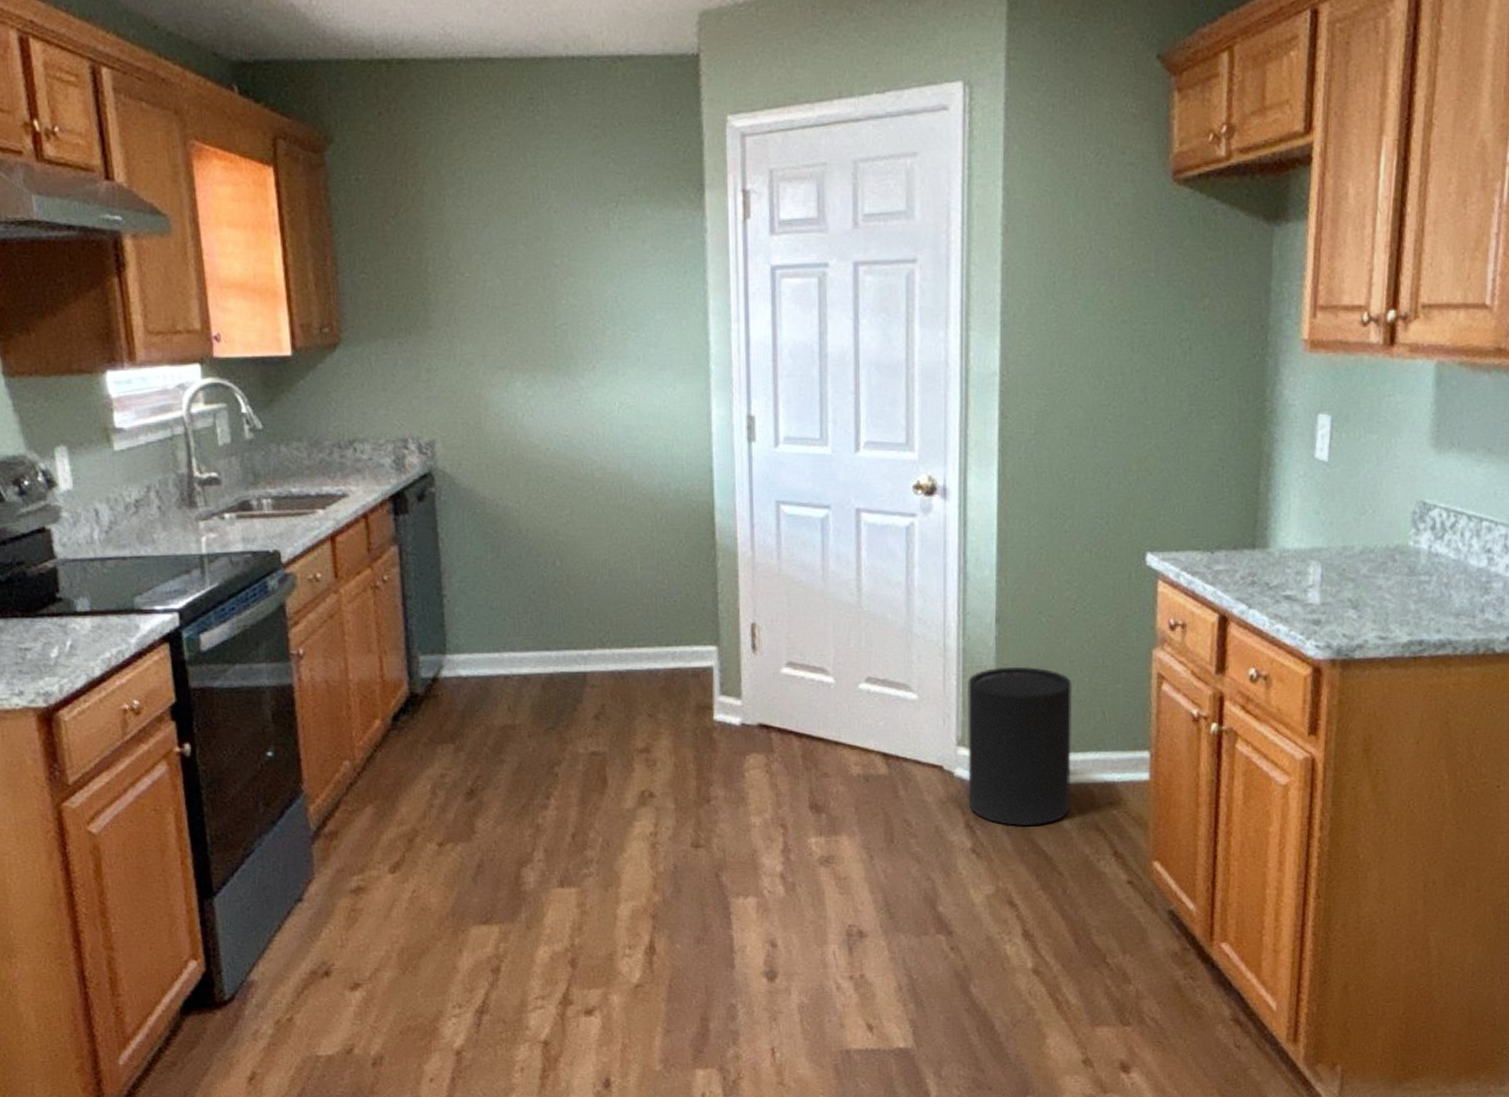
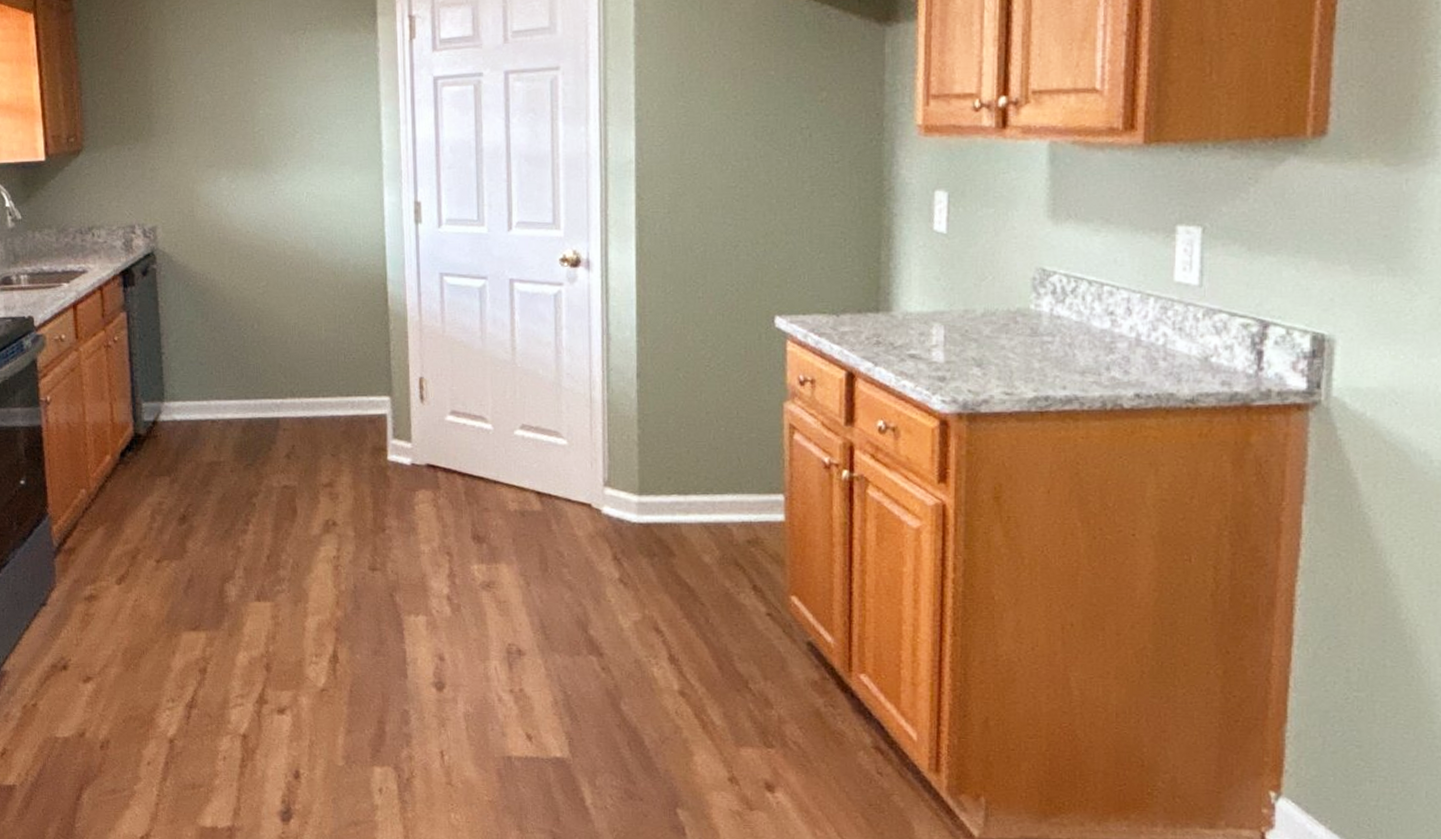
trash can: present [968,666,1072,827] -> none [613,416,710,560]

